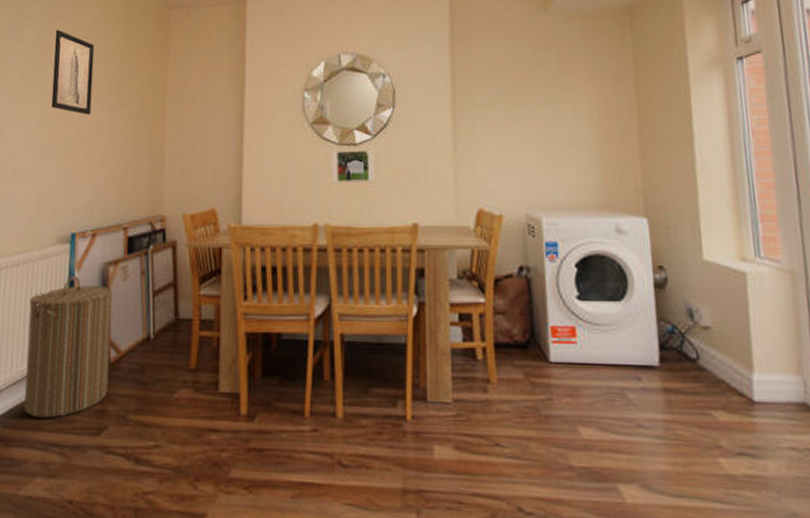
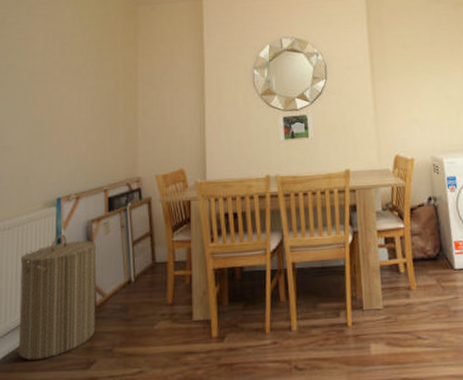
wall art: present [51,29,95,115] -> none [35,25,73,97]

